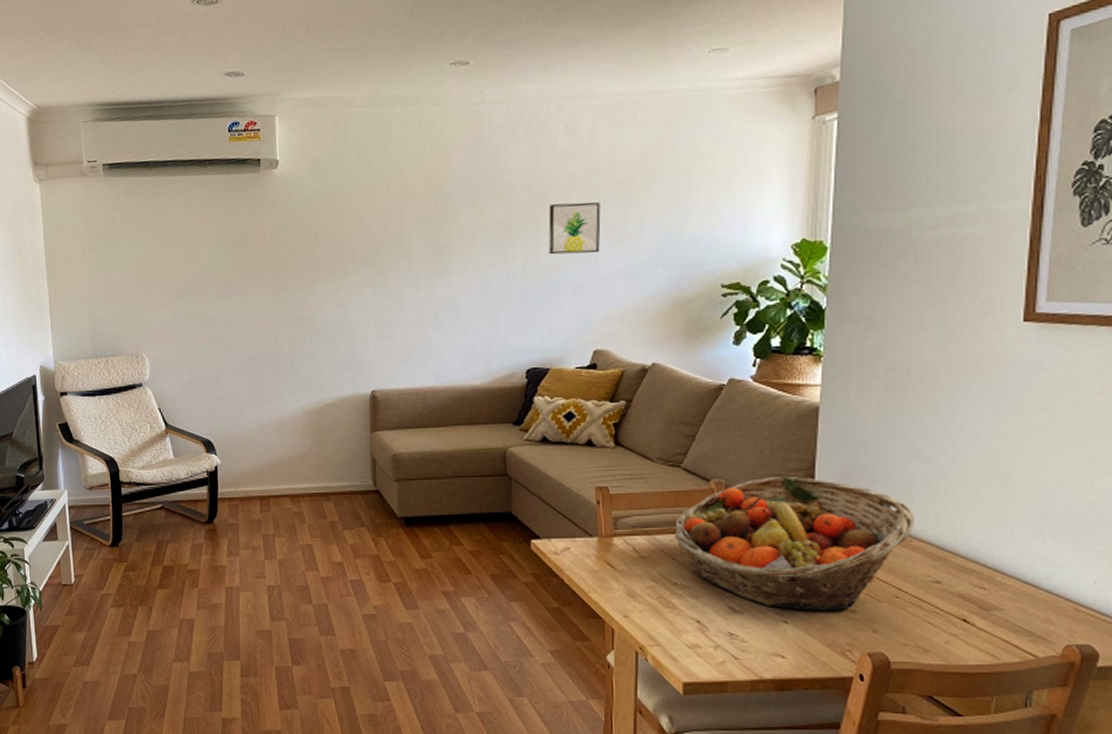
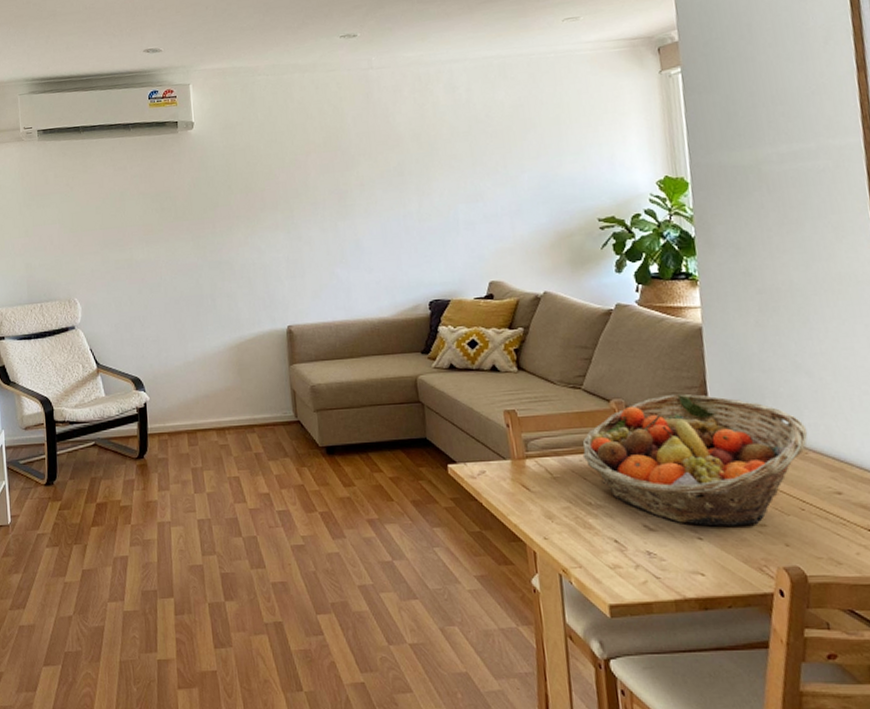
wall art: present [548,202,601,255] -> none [437,150,486,197]

